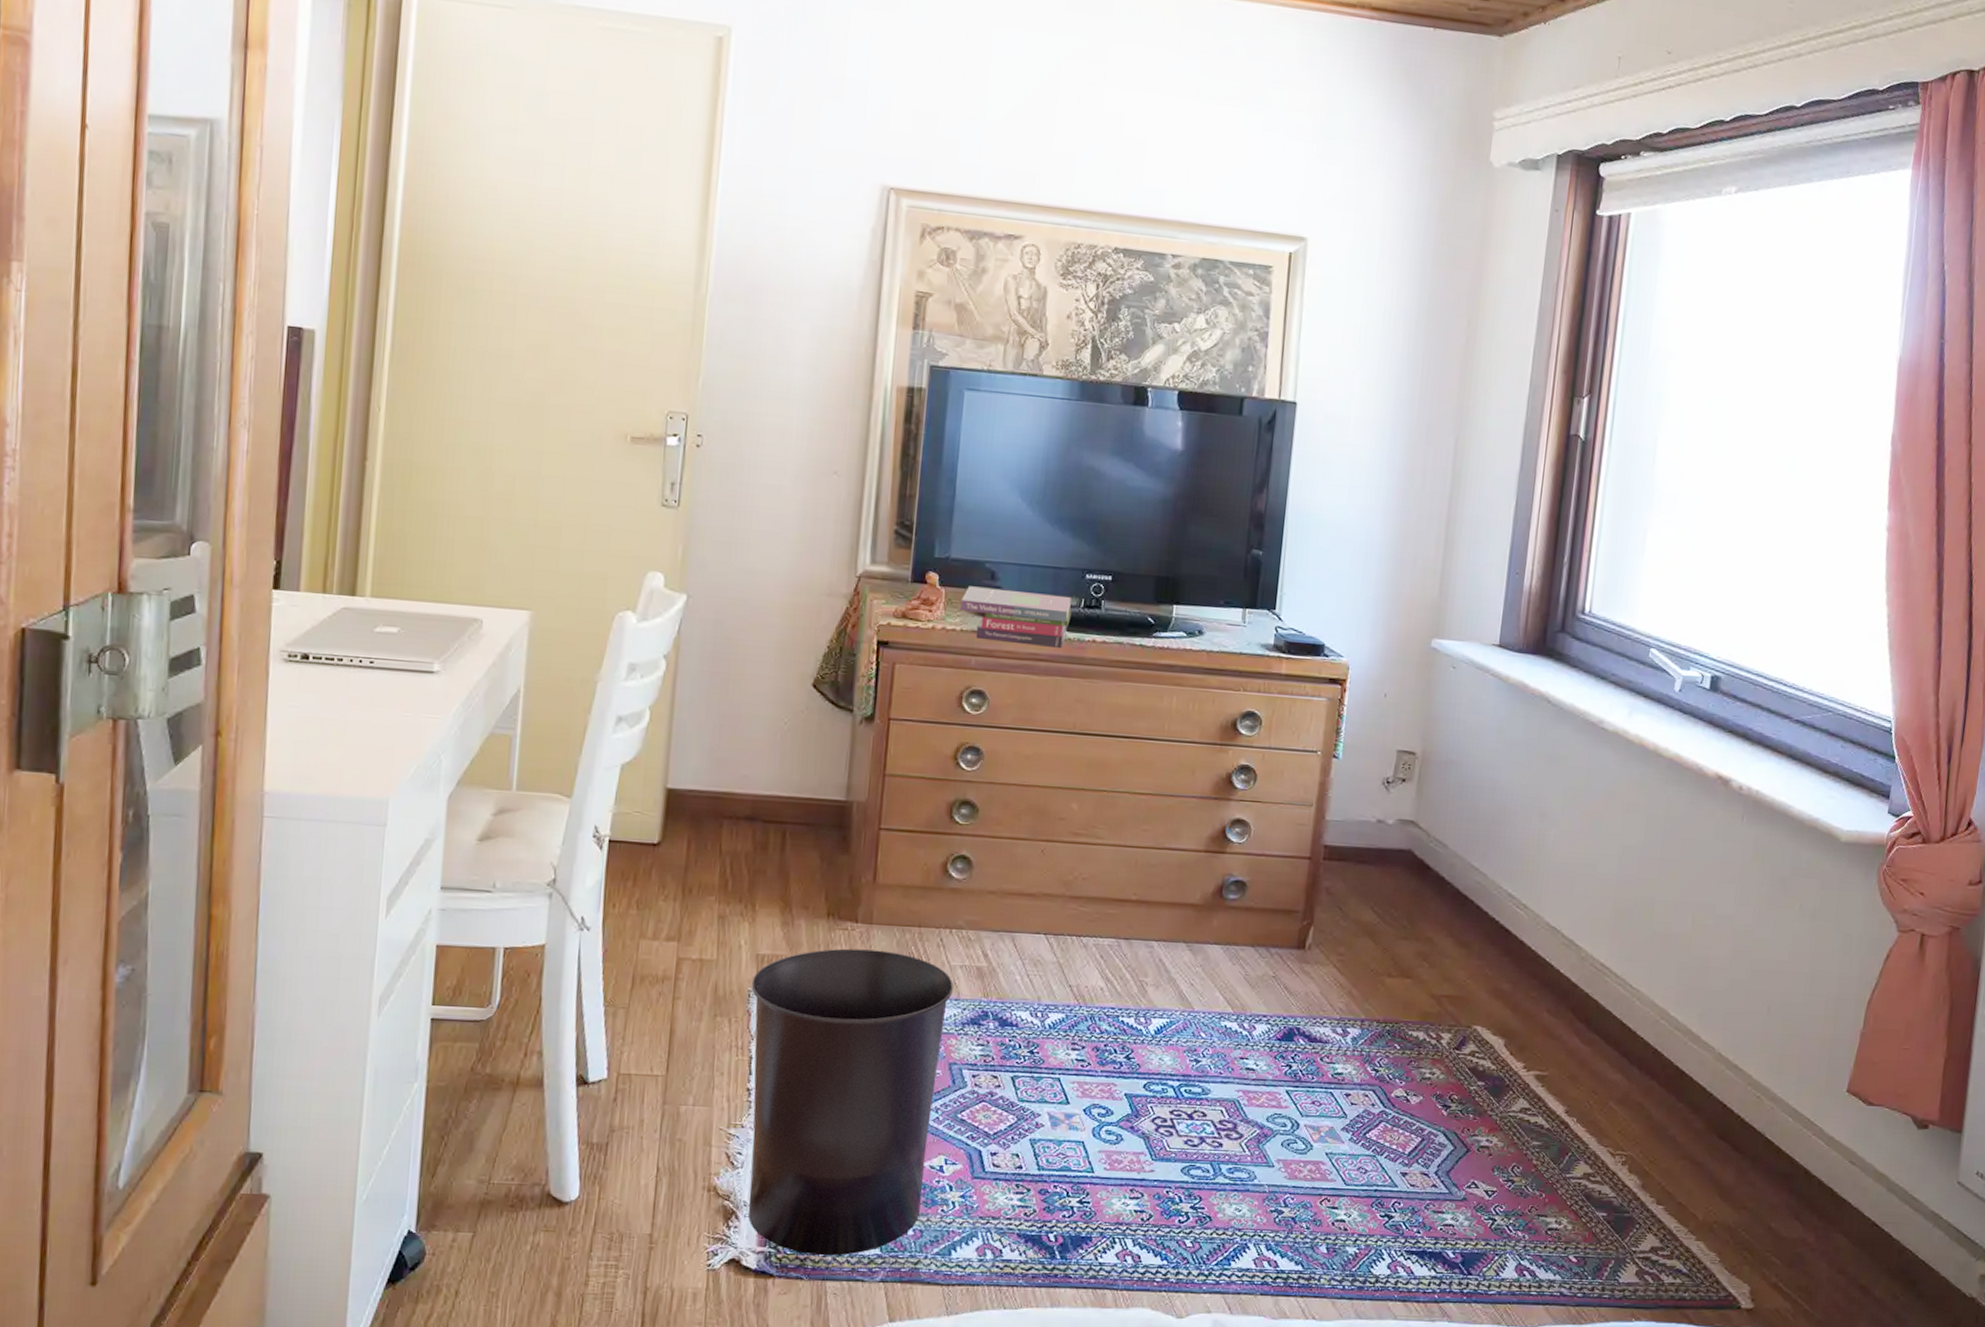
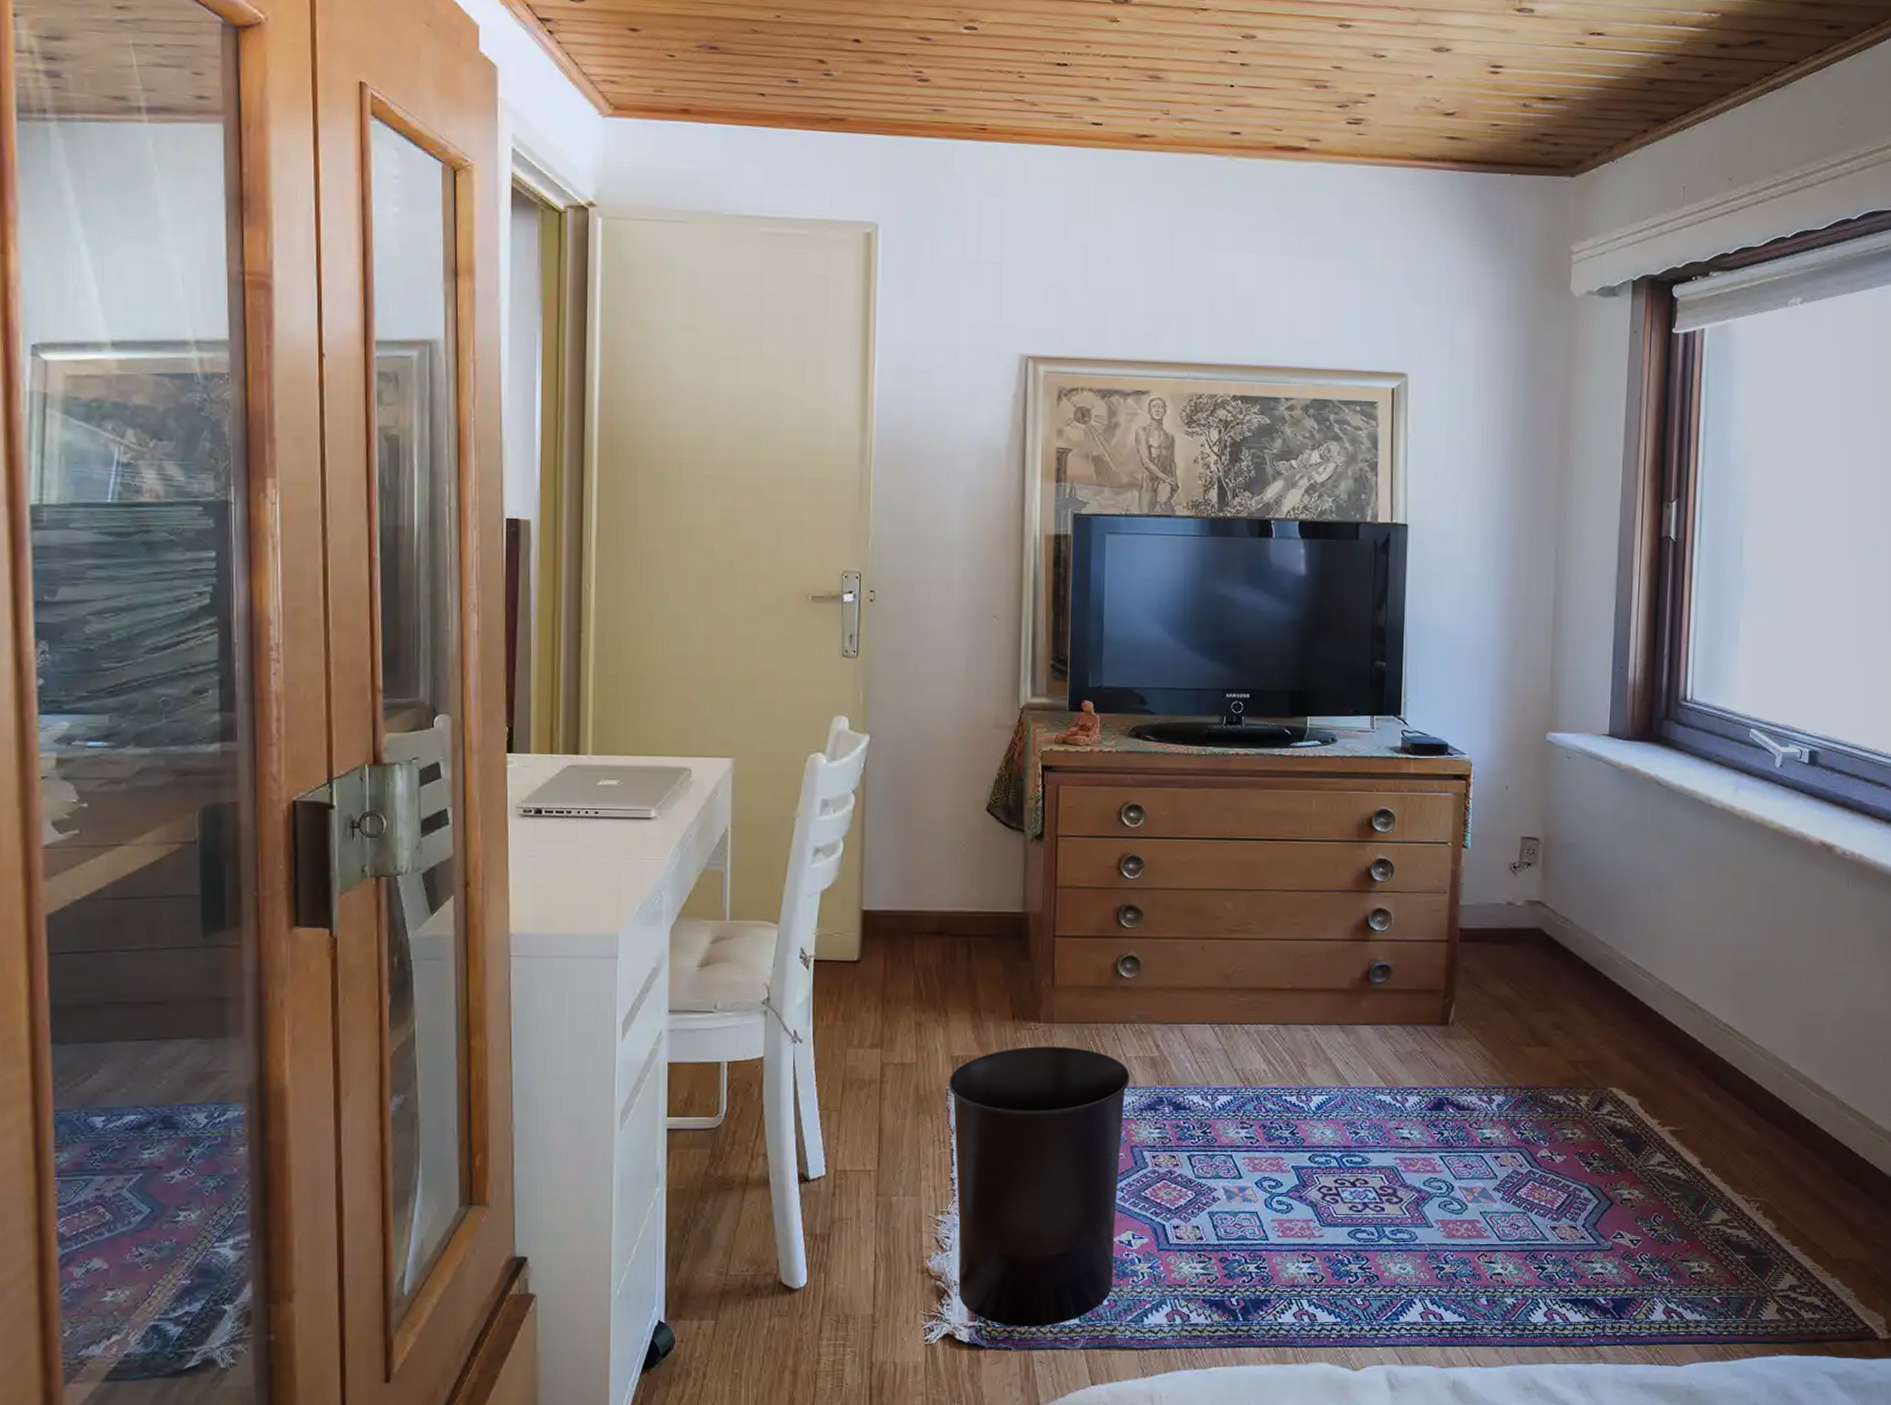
books: present [960,586,1072,649] -> none [1115,711,1215,763]

